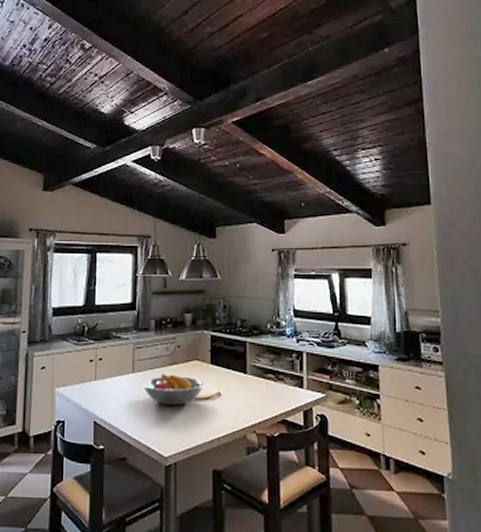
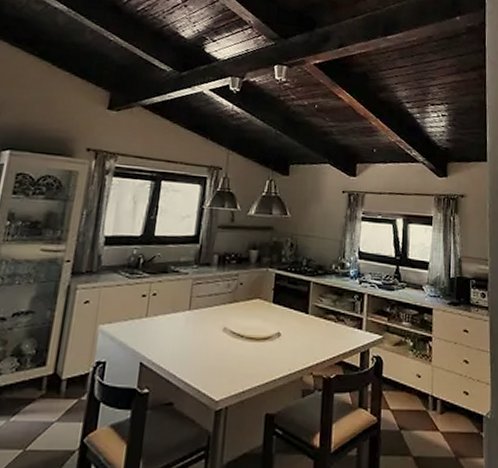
fruit bowl: present [142,374,203,406] -> none [198,312,264,346]

